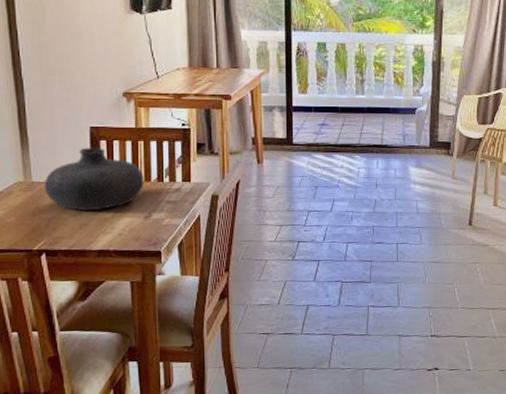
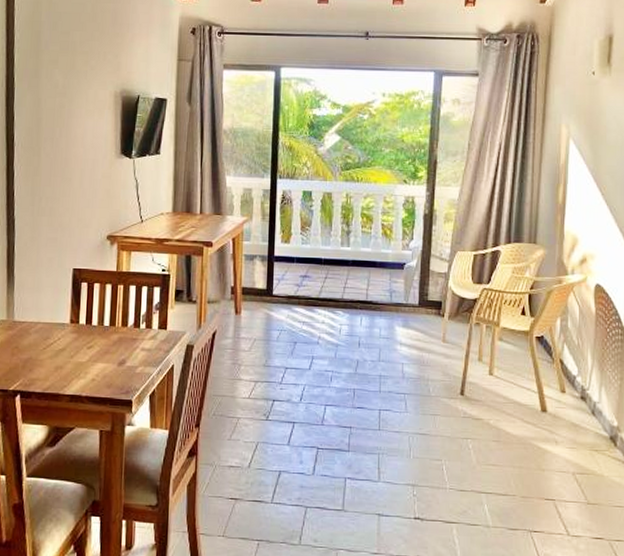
vase: present [44,147,144,211] -> none [24,289,121,354]

